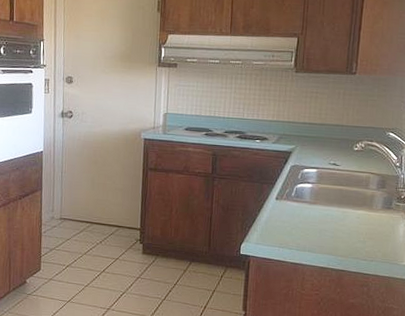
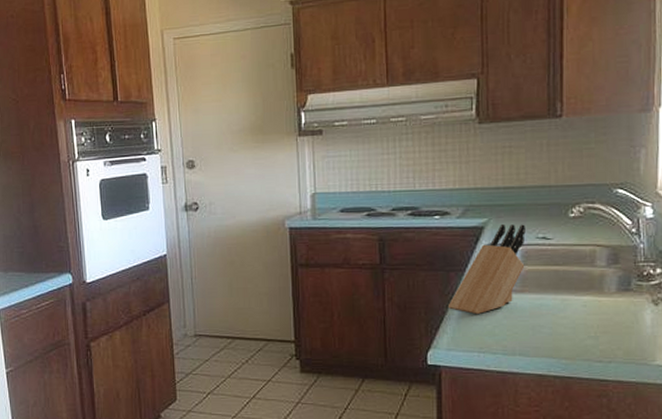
knife block: none [259,150,322,219] -> present [447,223,526,315]

